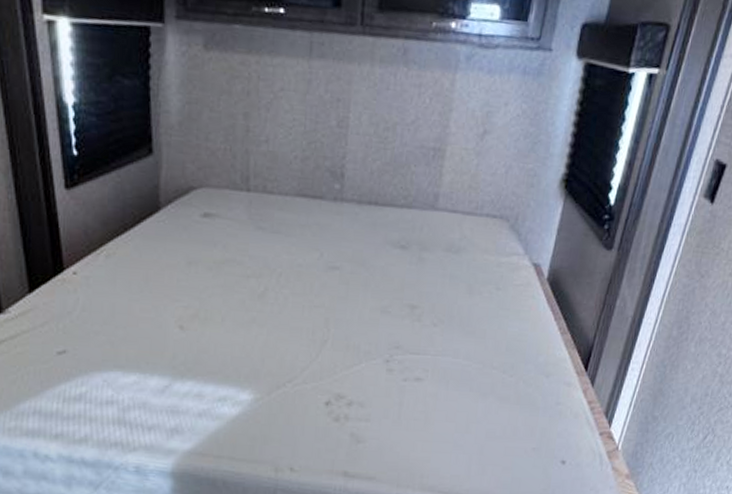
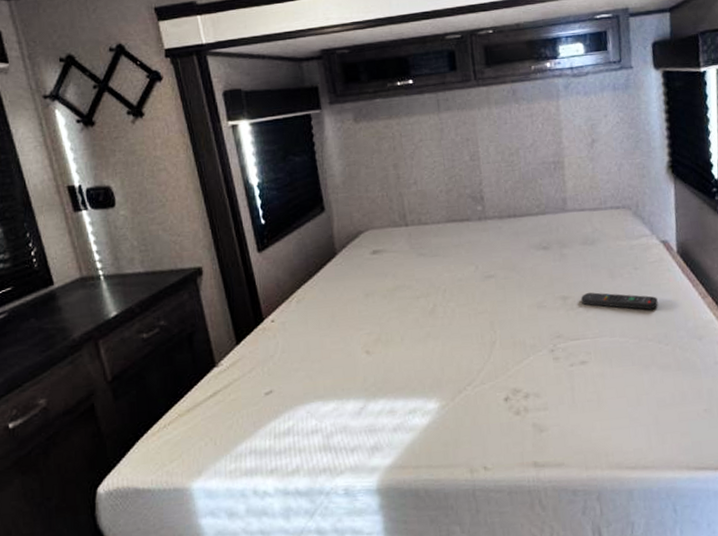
remote control: none [430,305,514,337] -> present [581,292,658,310]

